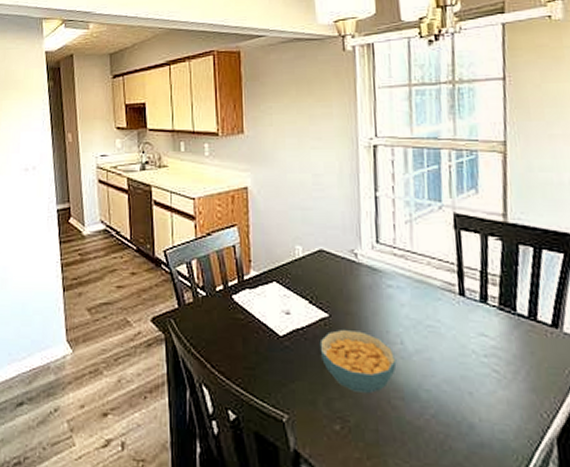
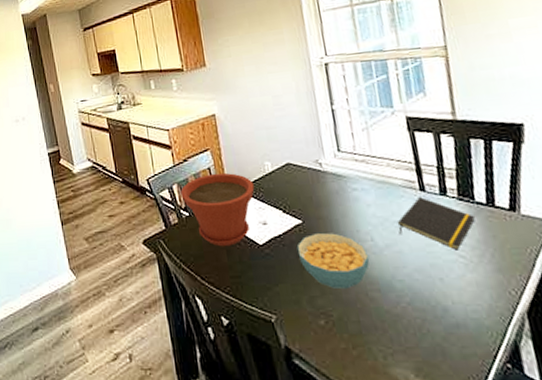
plant pot: none [200,252,281,334] -> present [180,172,255,247]
notepad: none [431,302,515,364] -> present [397,197,476,250]

